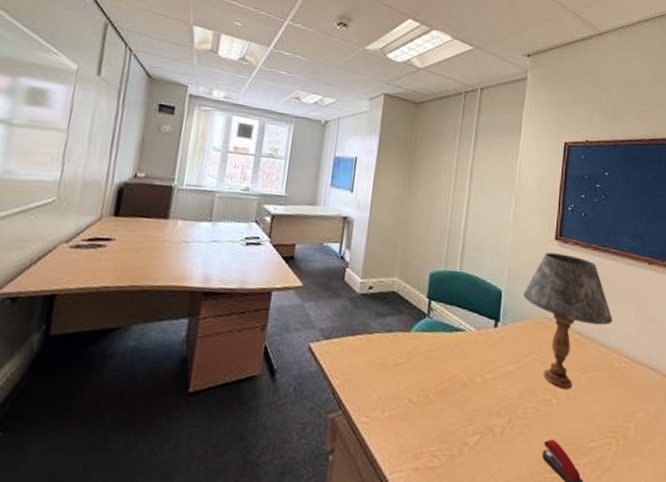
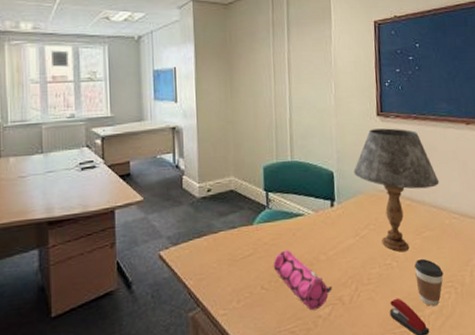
pencil case: none [424,364,484,436] -> present [273,250,332,311]
coffee cup: none [575,400,606,456] -> present [415,258,444,307]

